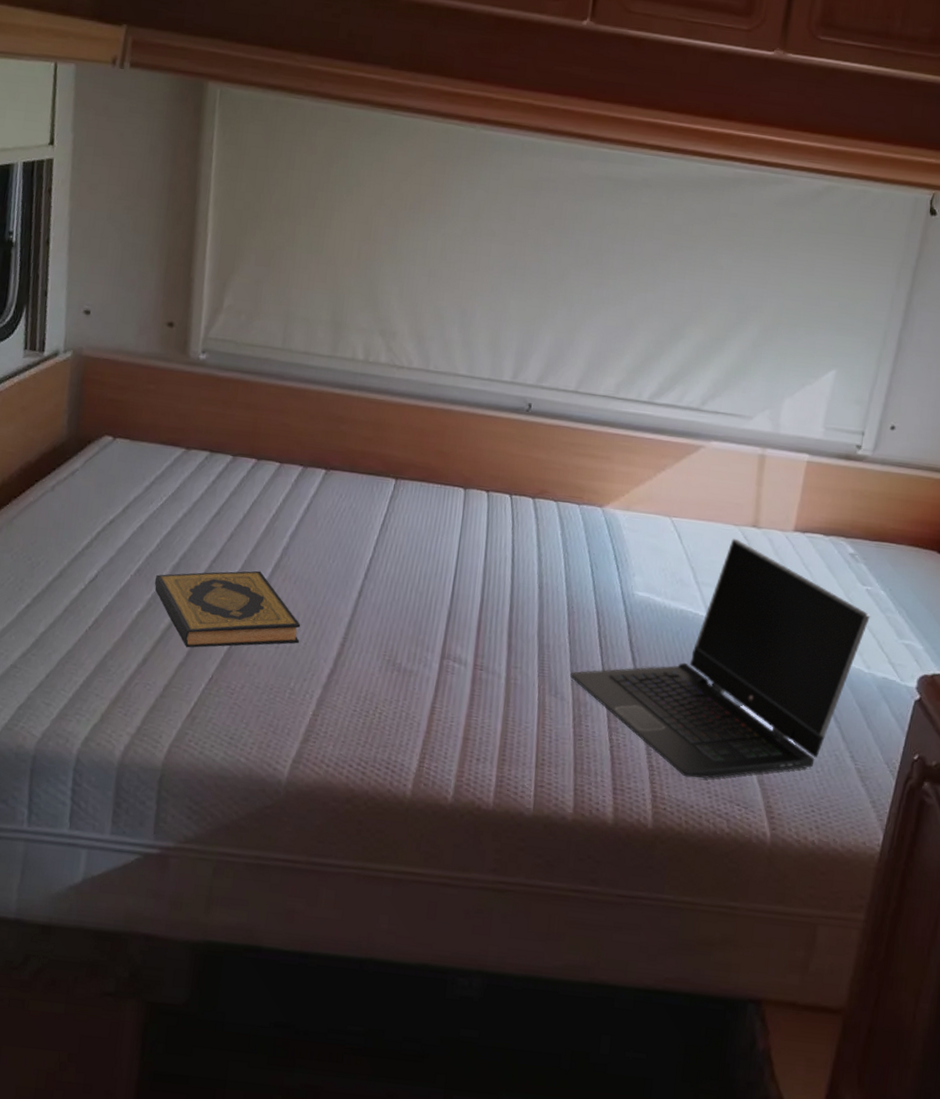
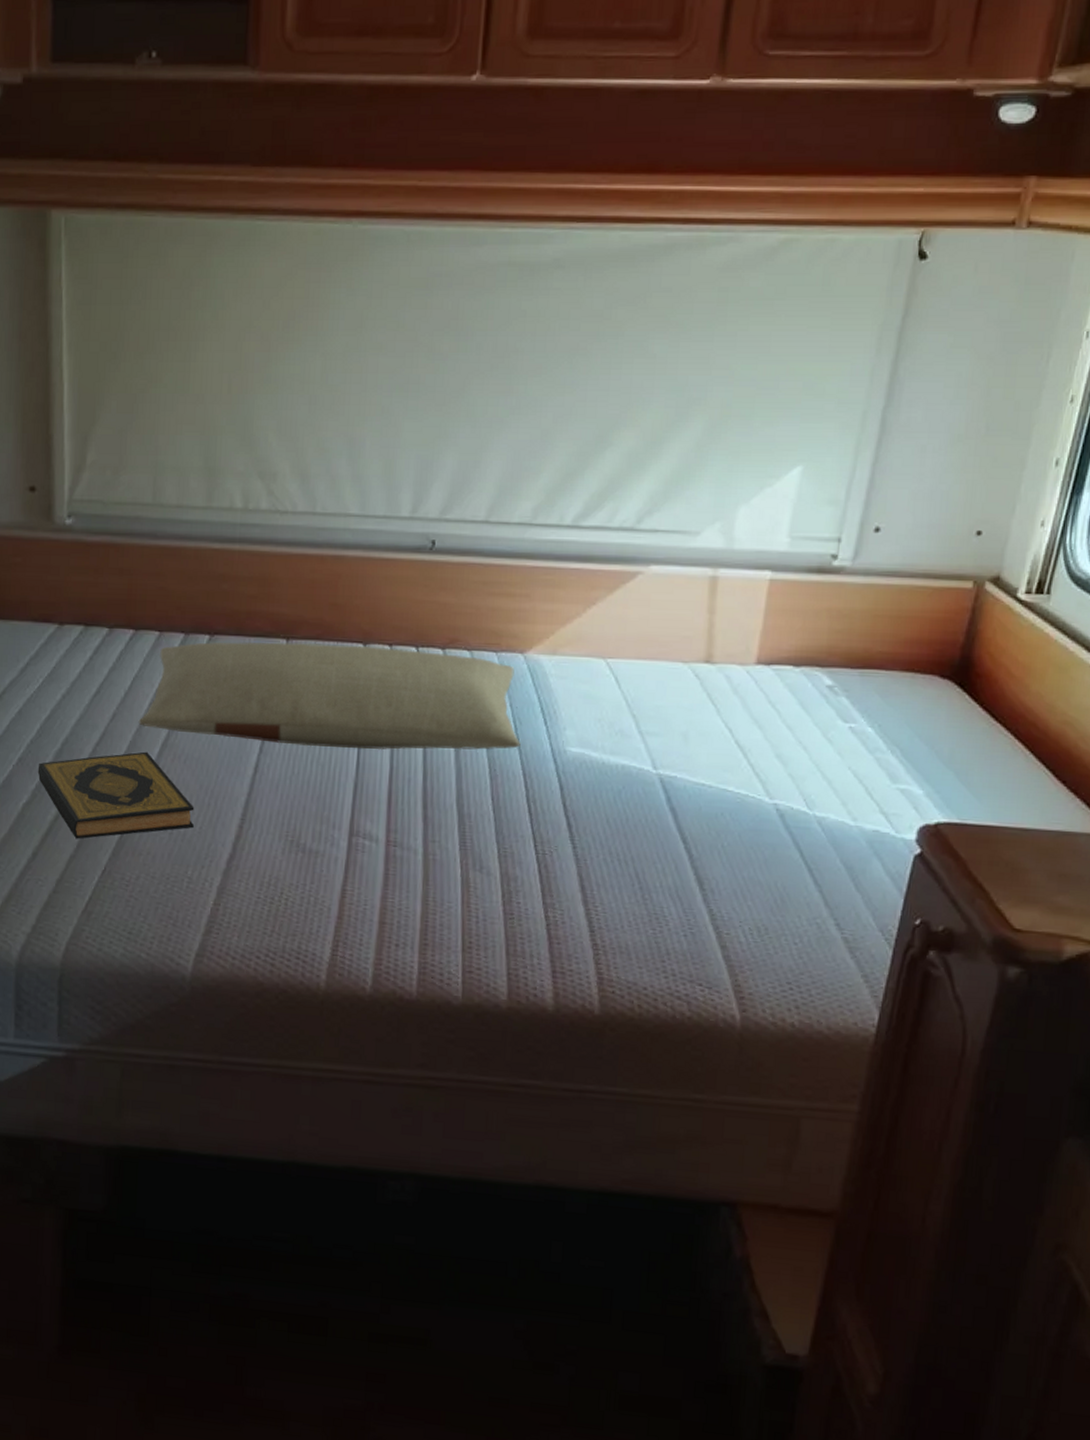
pillow: none [254,475,596,590] -> present [138,641,521,750]
laptop computer: present [570,538,870,779] -> none [496,677,855,957]

